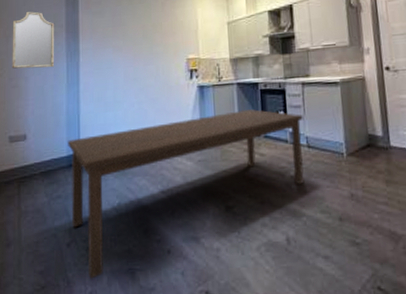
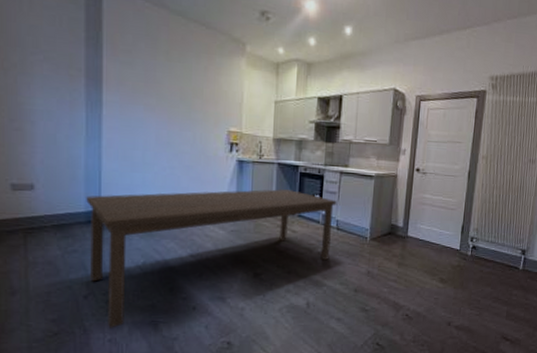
home mirror: present [12,11,55,69] -> none [12,44,71,116]

